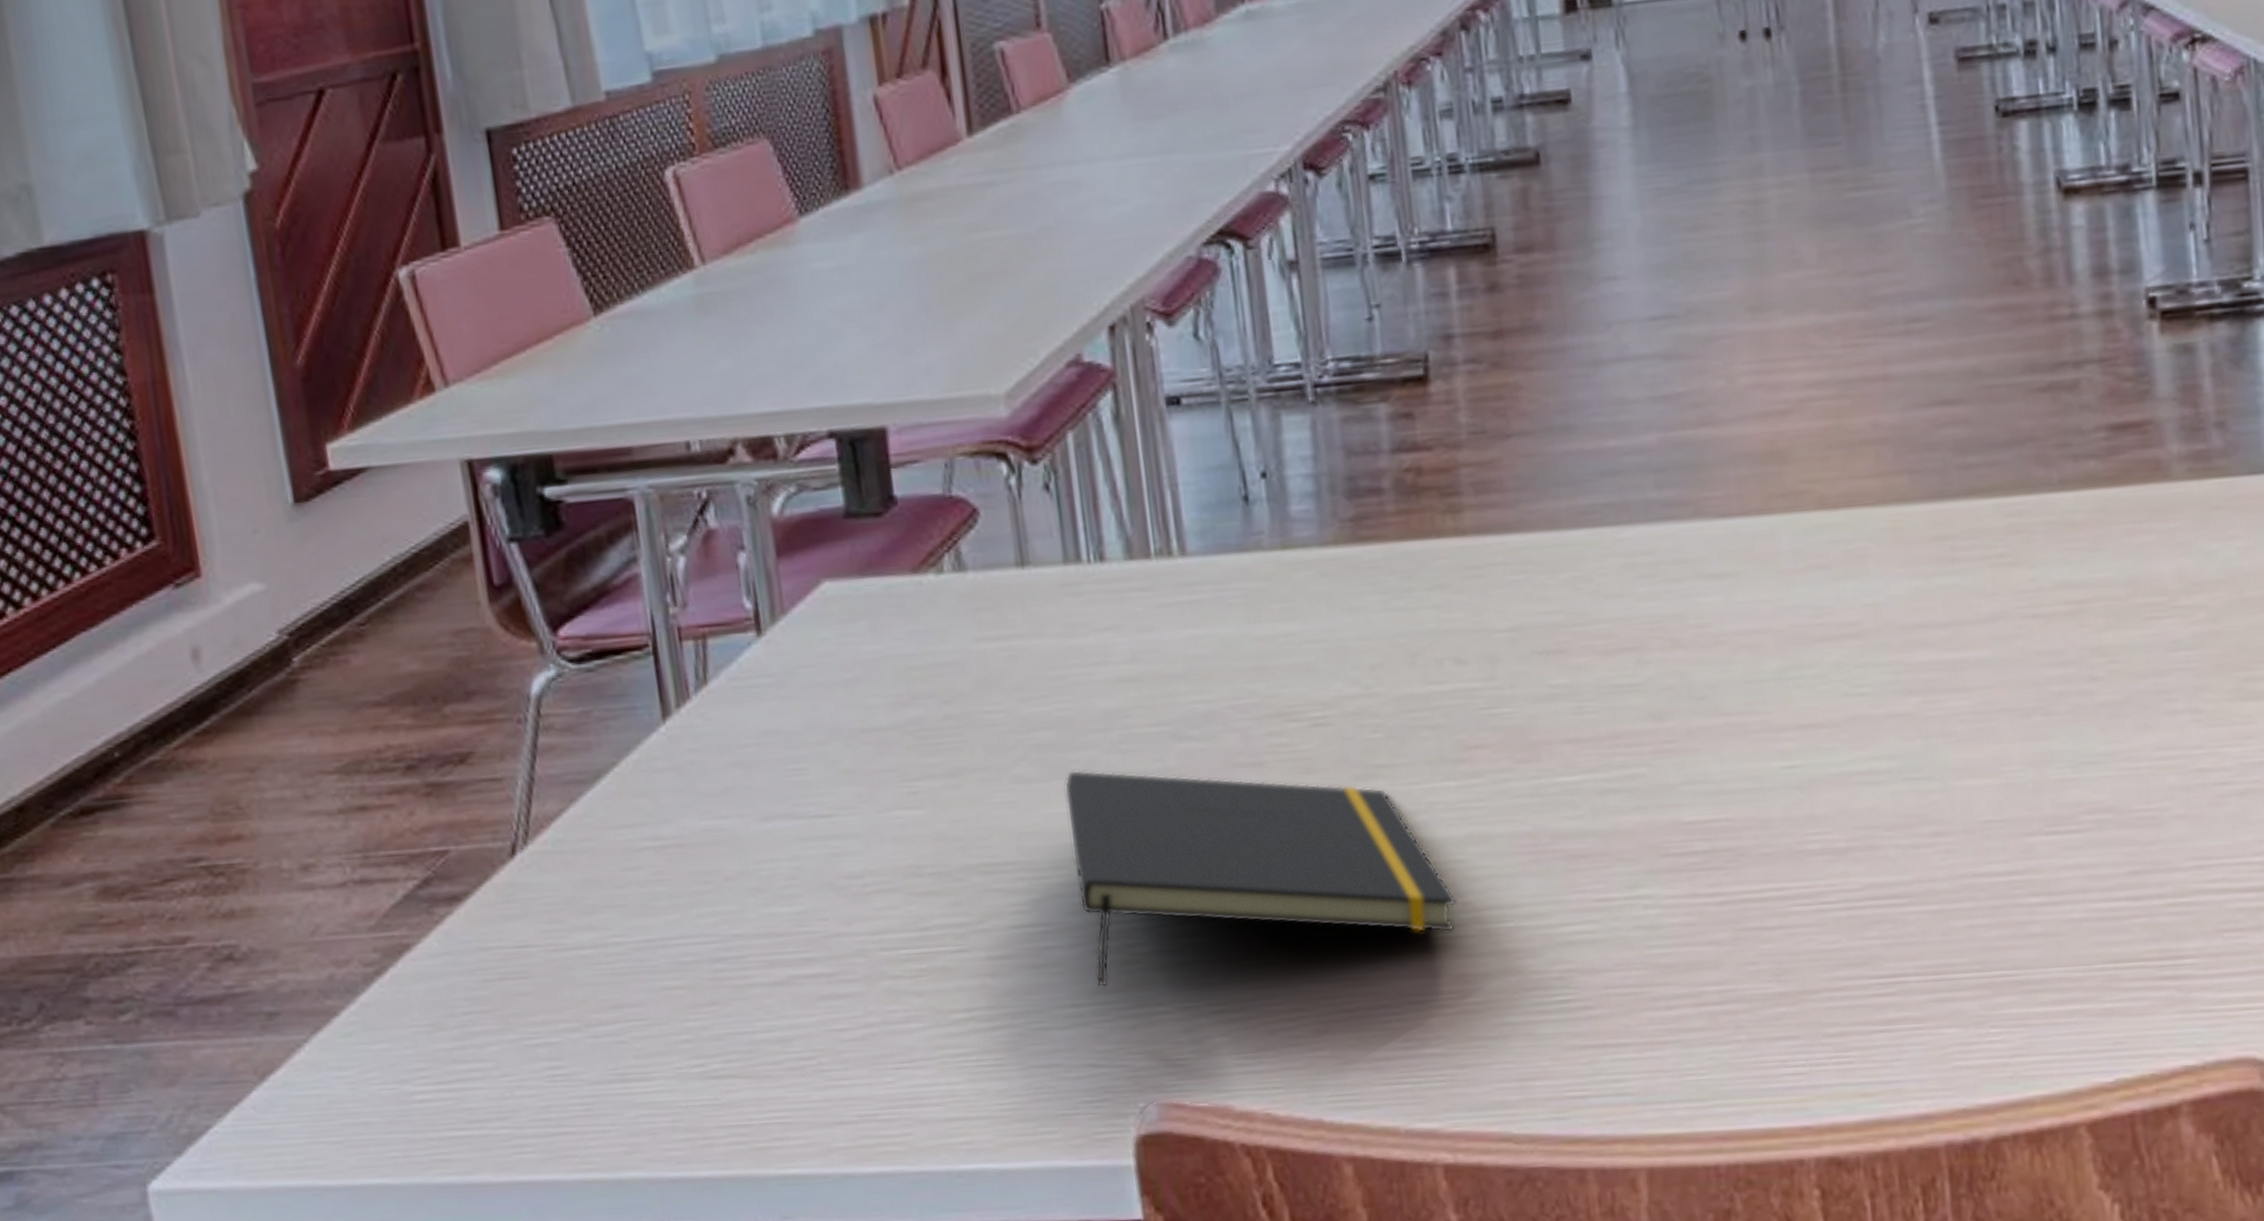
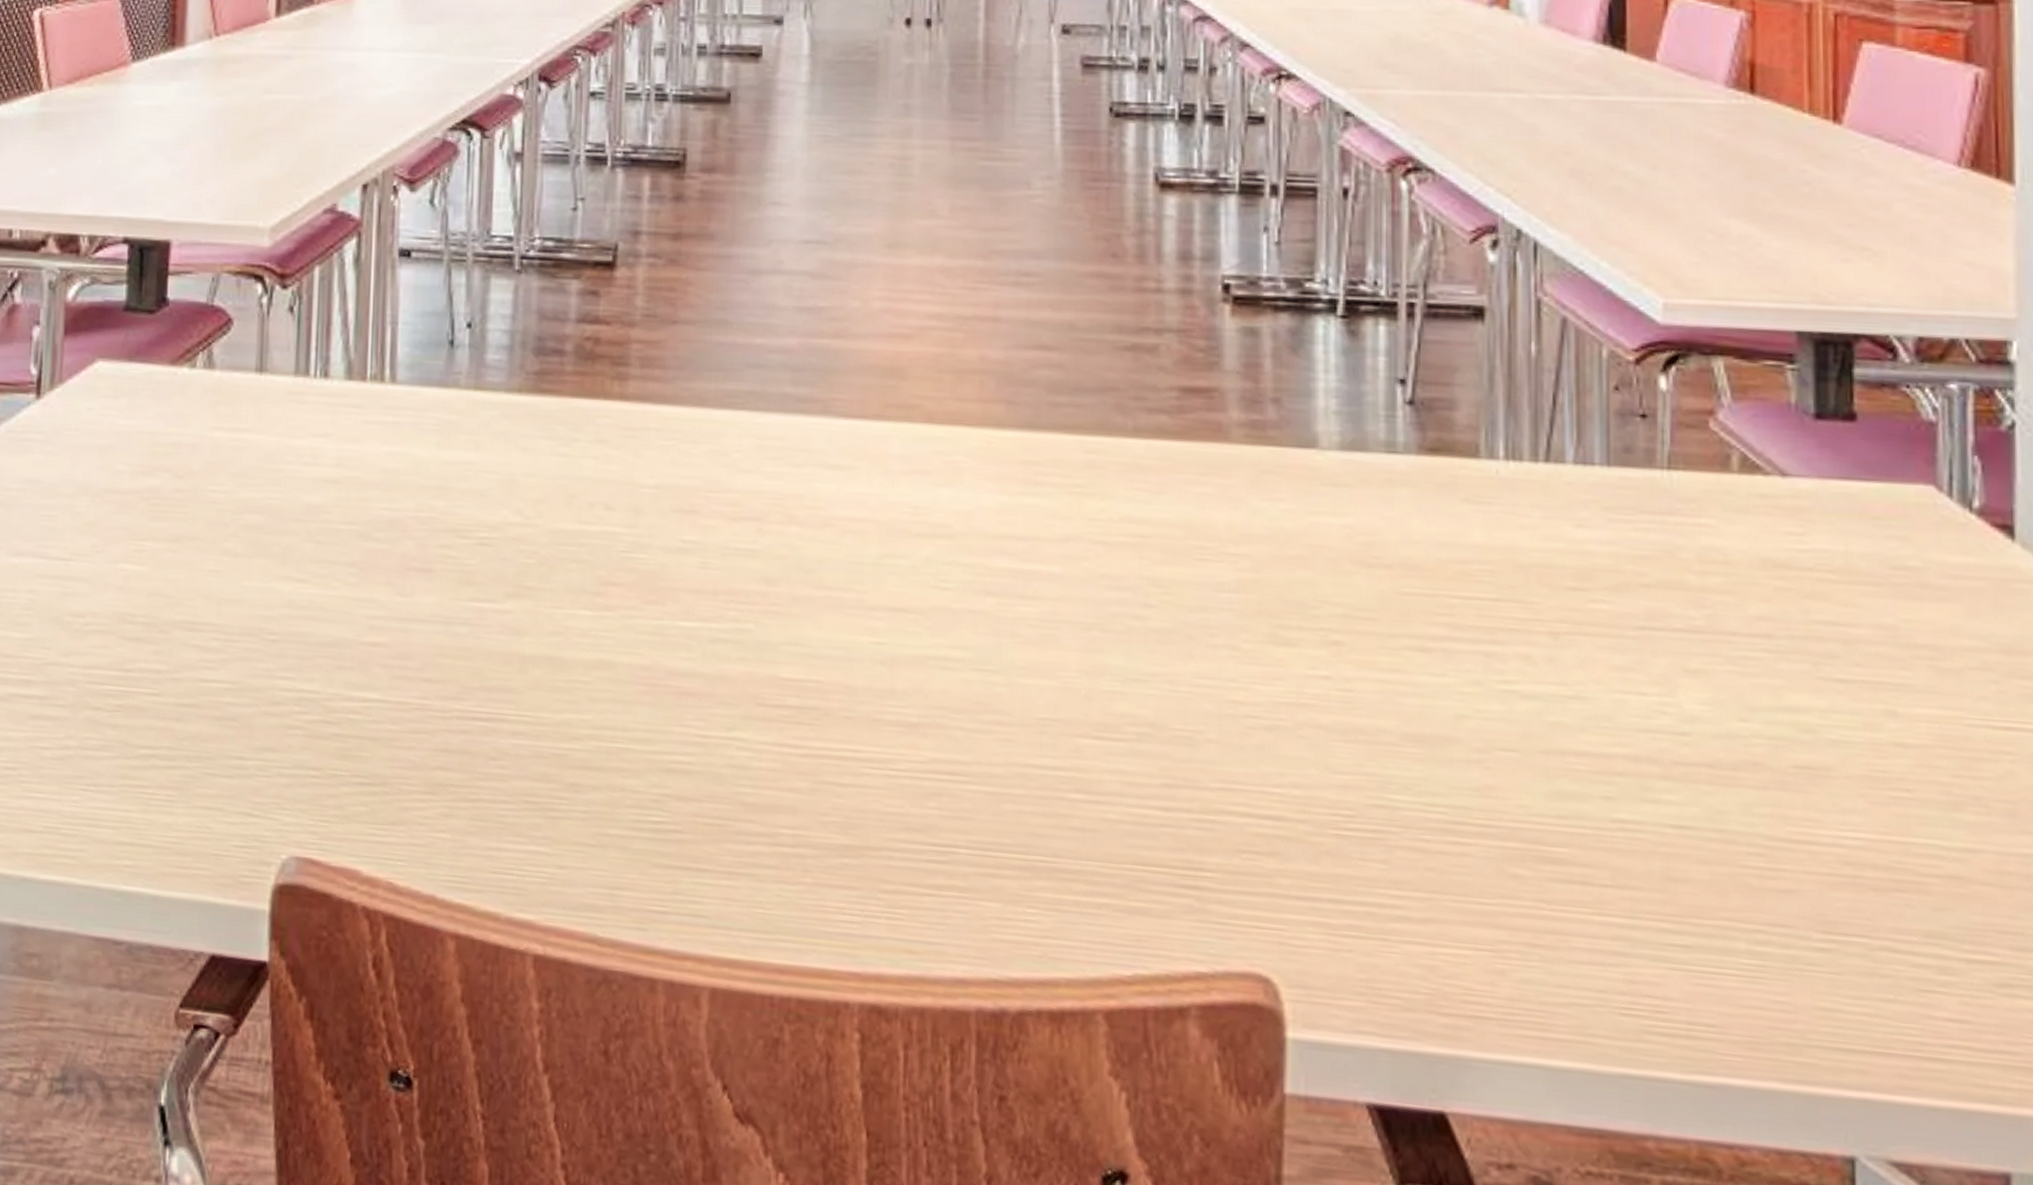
notepad: present [1064,769,1457,988] -> none [260,551,578,747]

